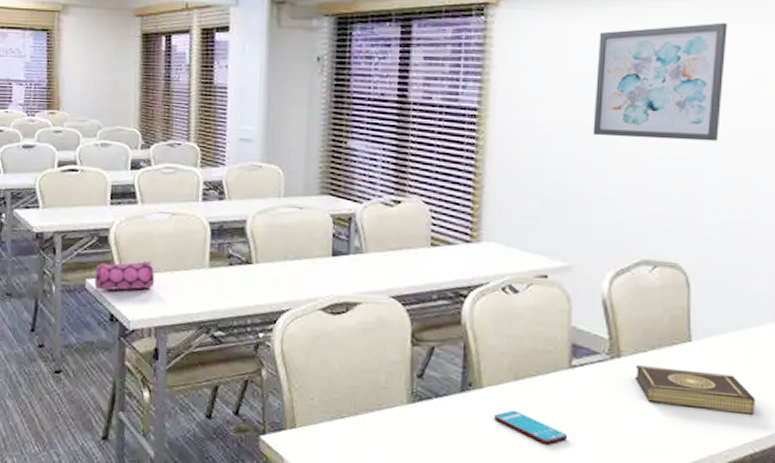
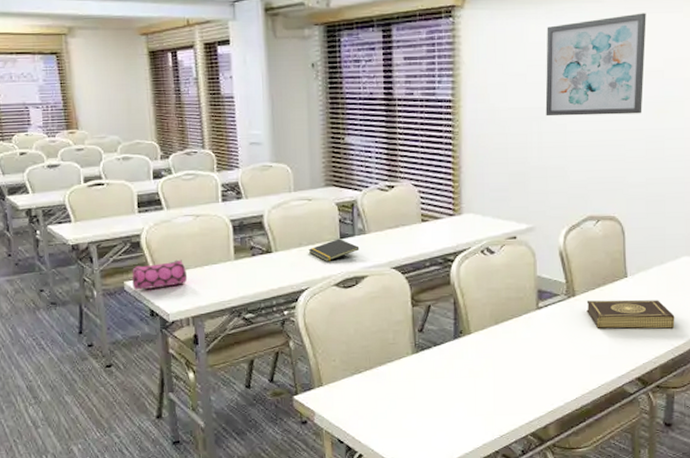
notepad: none [294,256,354,281] -> present [308,239,360,261]
smartphone: present [494,410,568,445] -> none [482,348,539,372]

